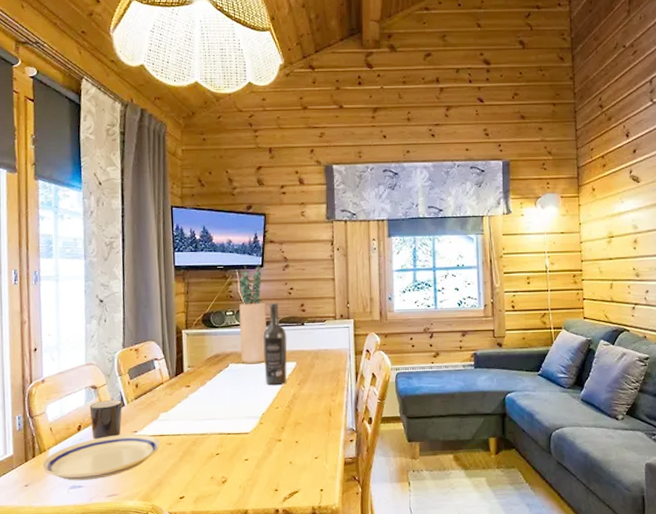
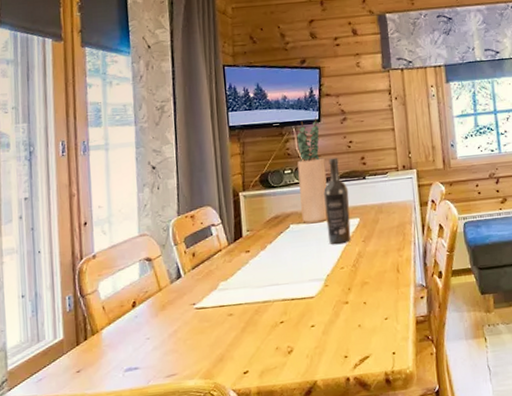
plate: present [42,434,161,481] -> none [95,306,221,363]
mug: present [89,400,123,440] -> none [144,271,180,316]

